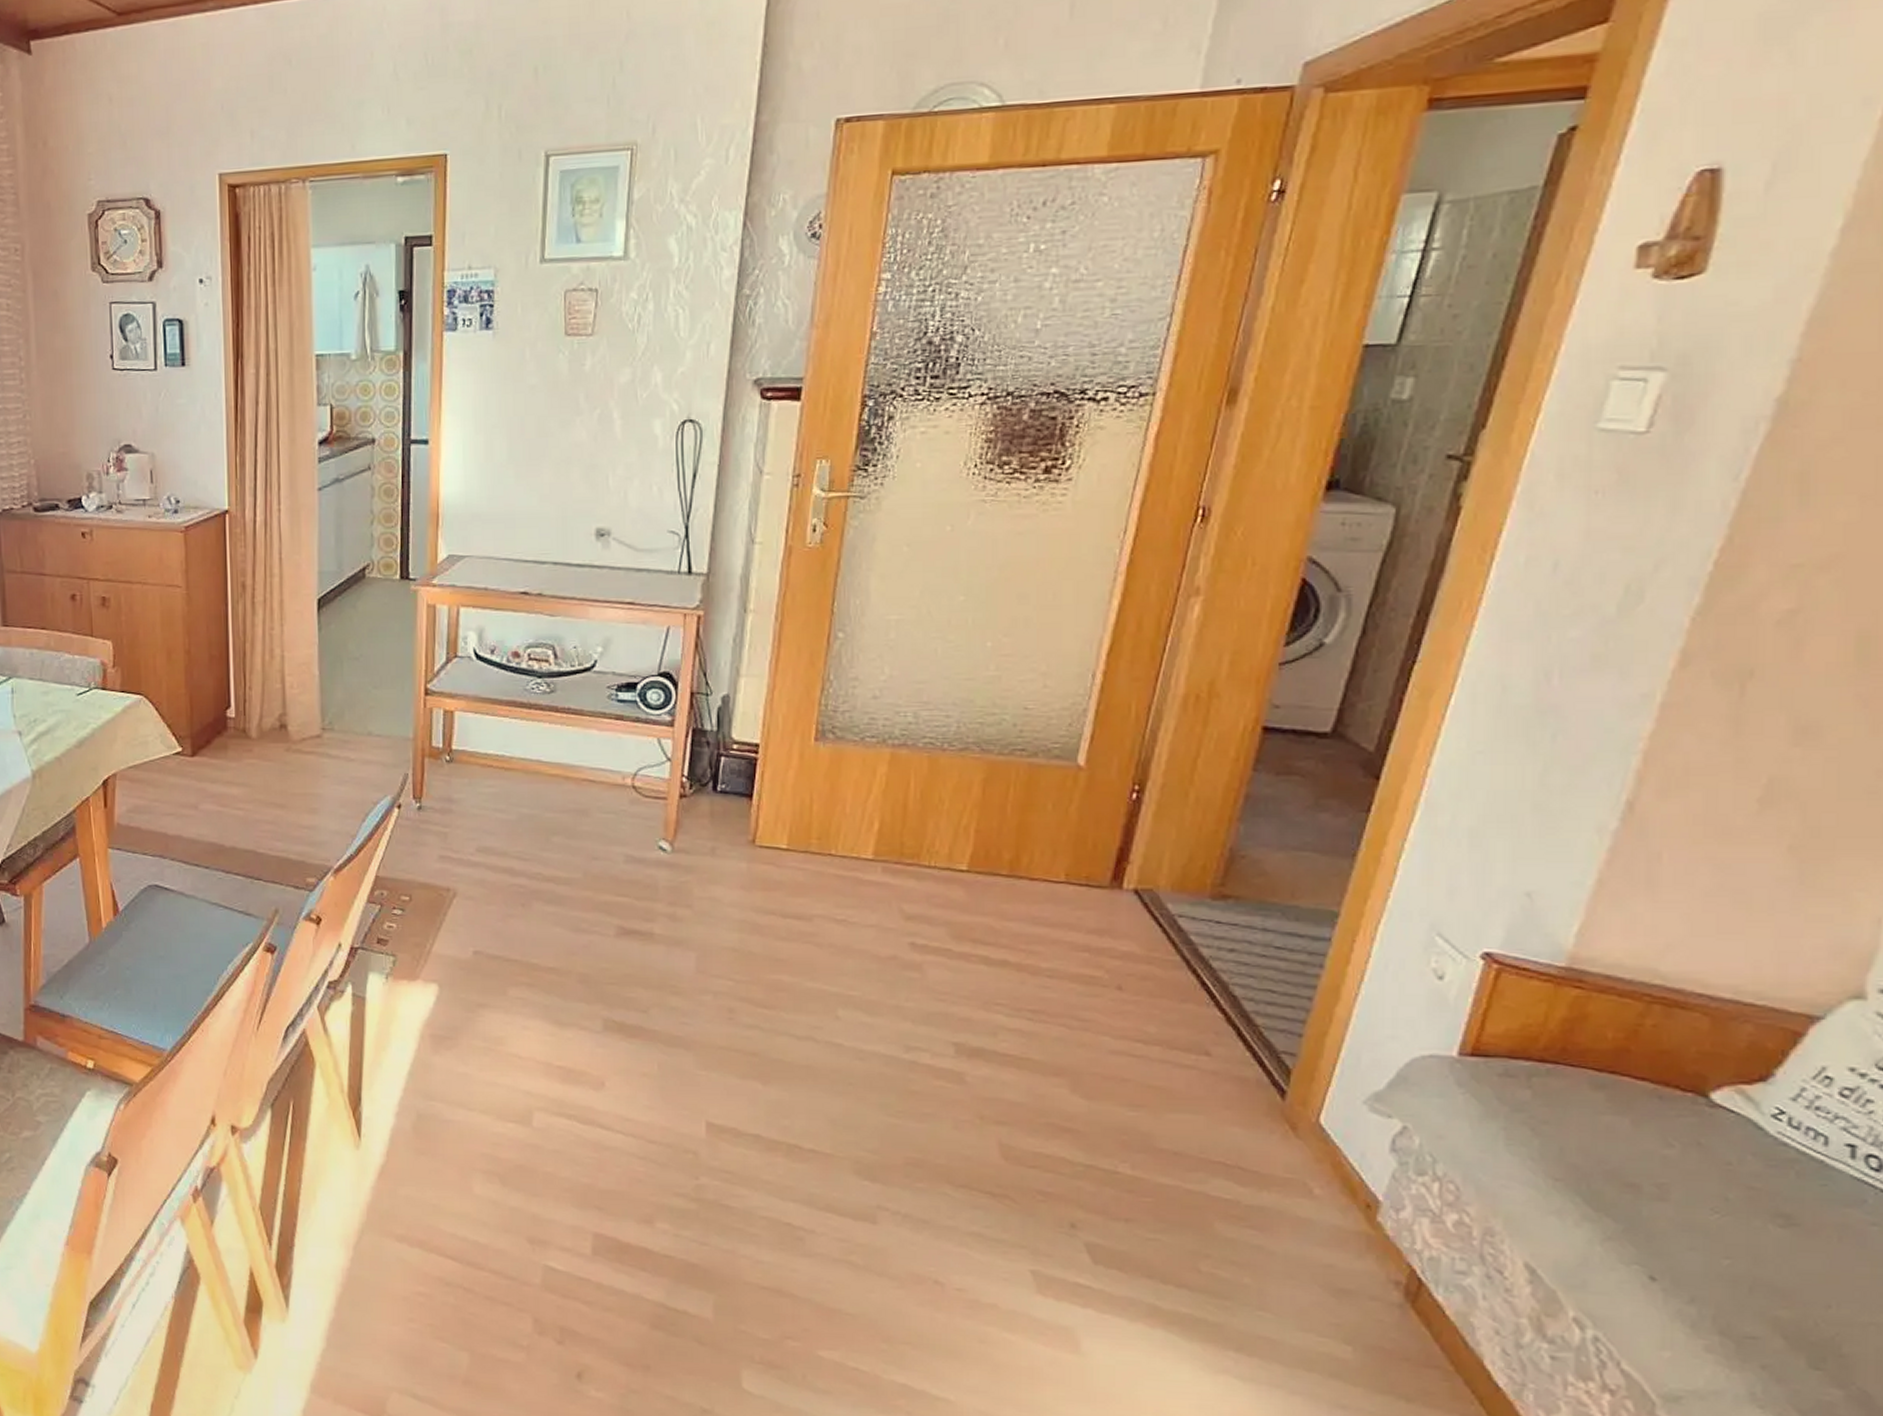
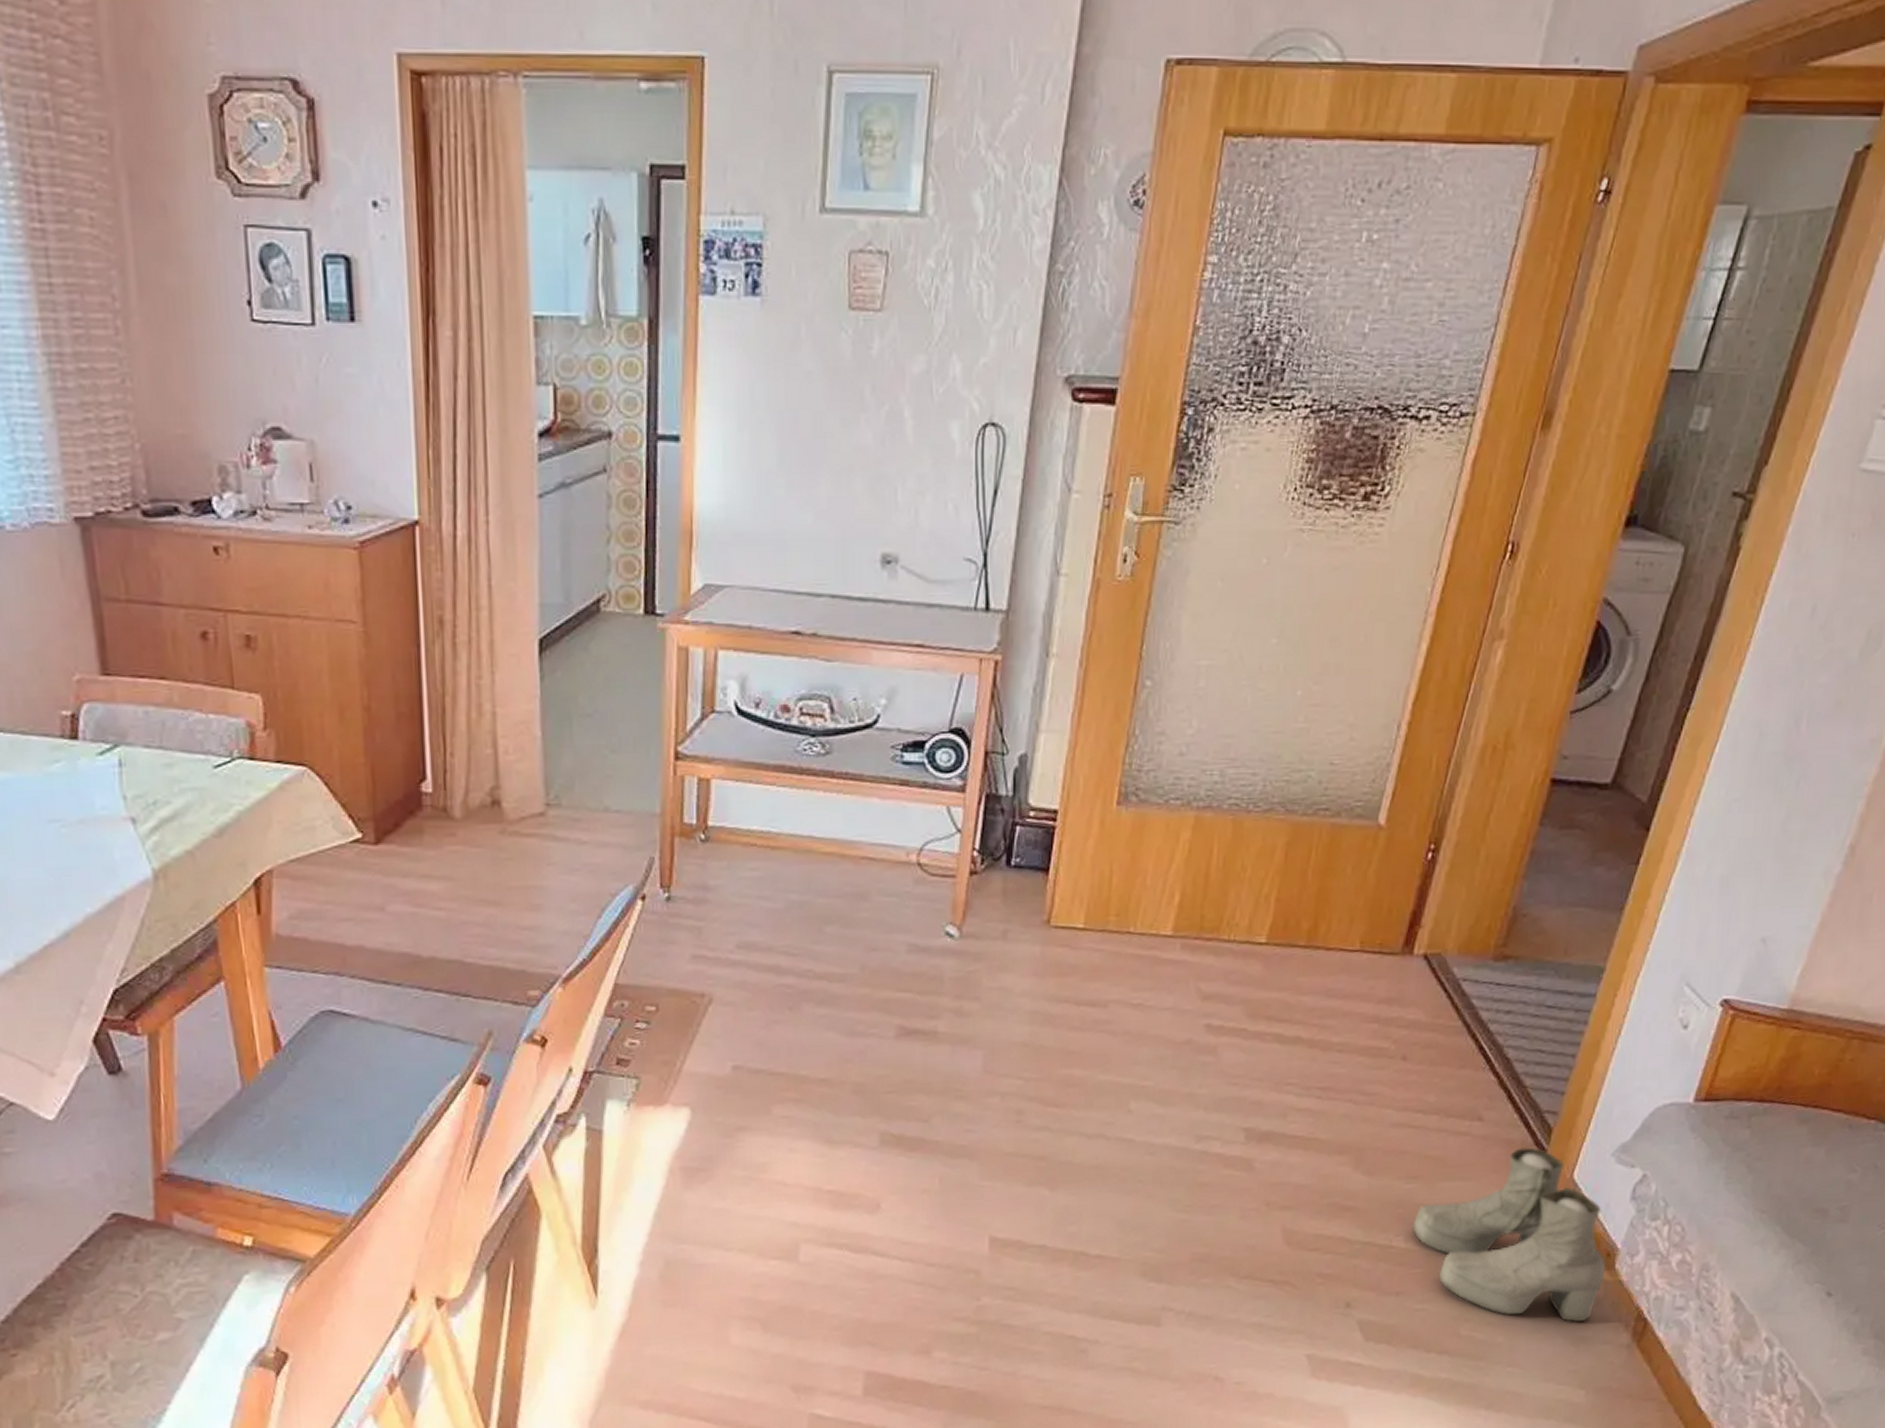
boots: none [1139,1086,1366,1274] -> present [1412,1147,1606,1323]

